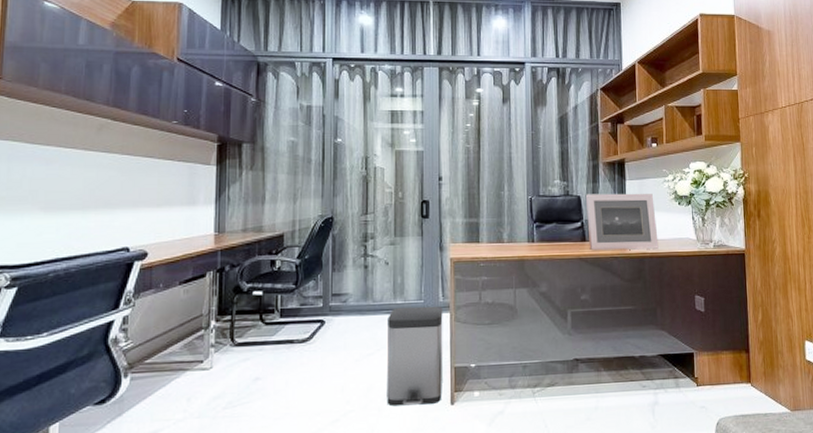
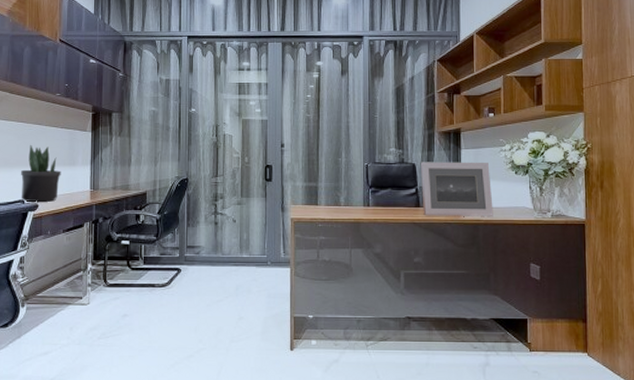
planter: none [125,181,178,250] -> present [21,144,61,202]
pedal bin: present [386,306,443,407] -> none [234,261,284,348]

